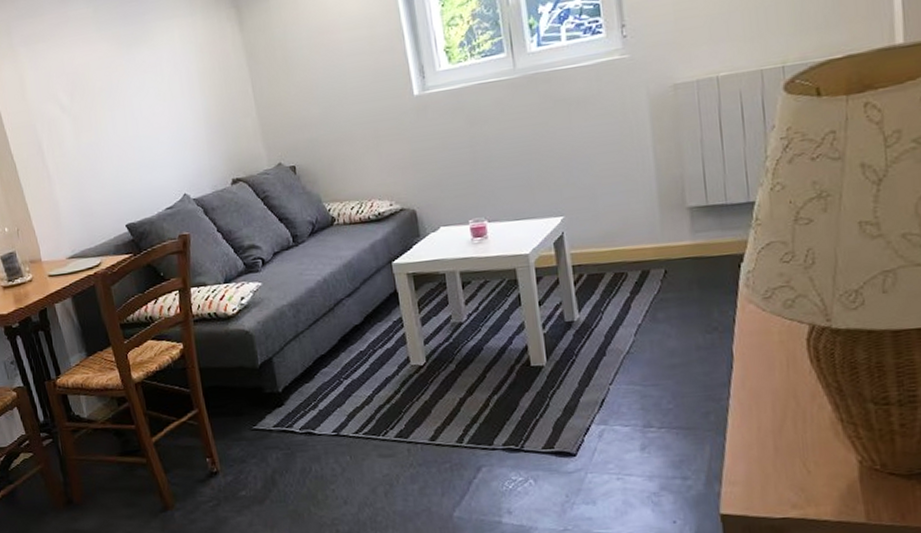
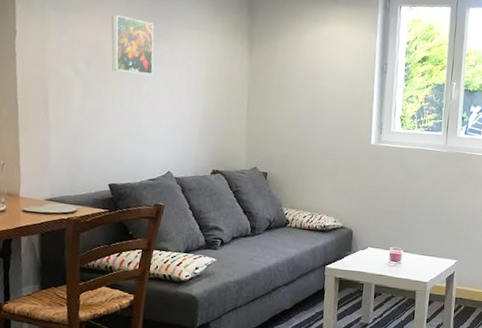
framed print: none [82,26,141,95] -> present [111,14,154,76]

